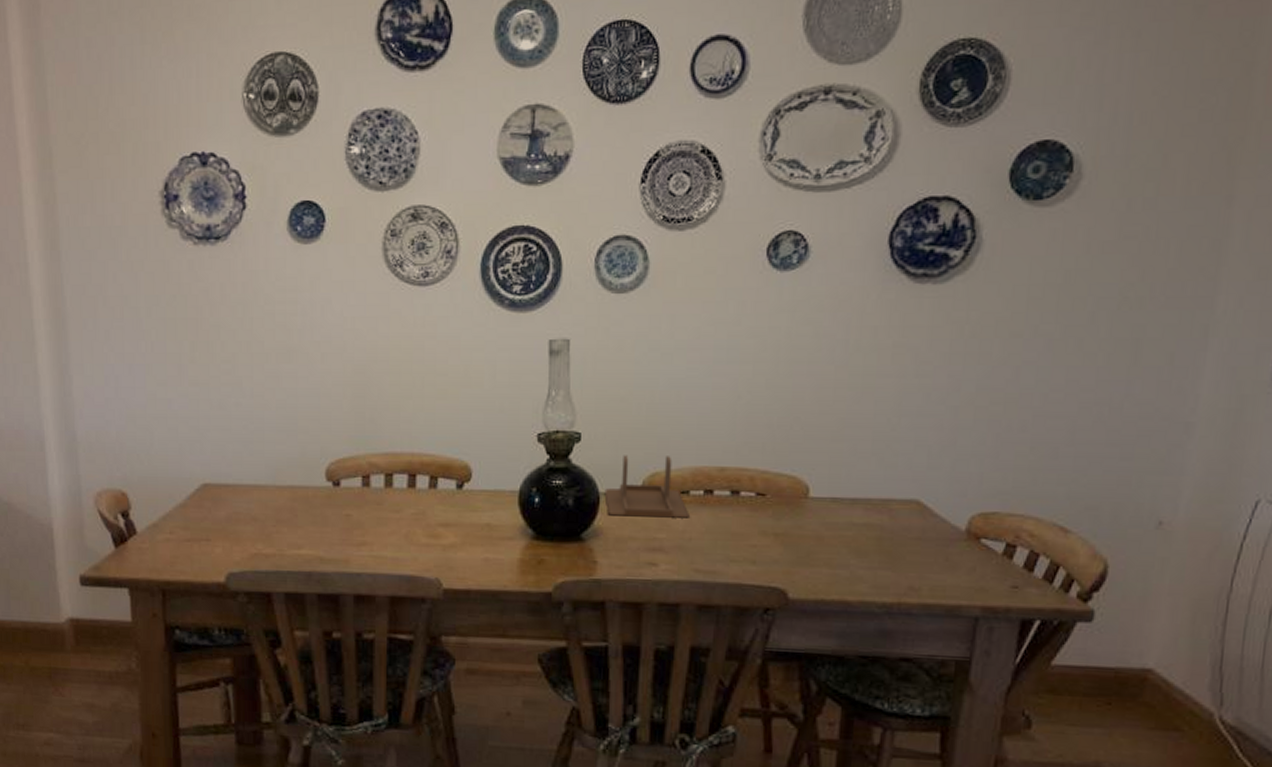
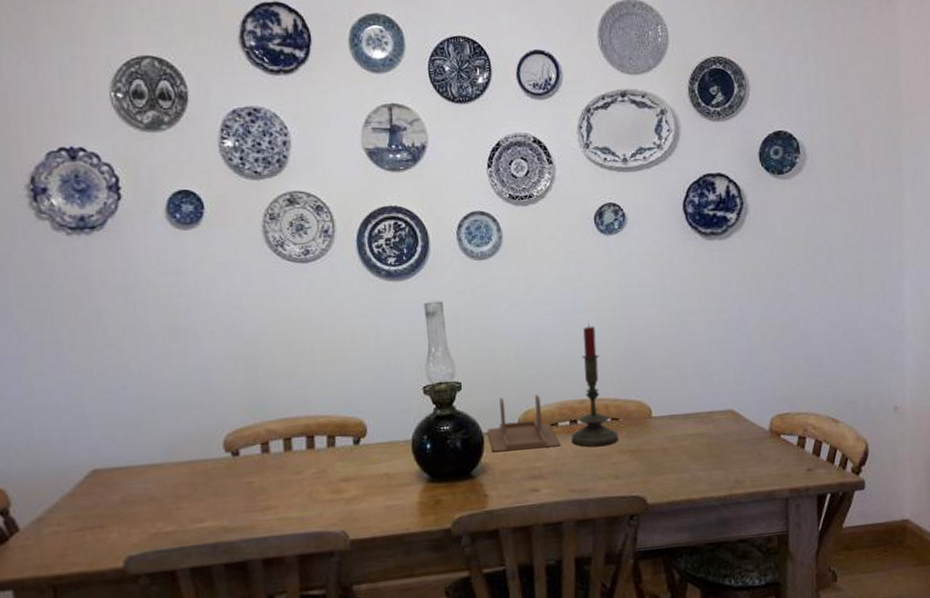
candle: none [704,378,762,525] -> present [572,324,618,447]

